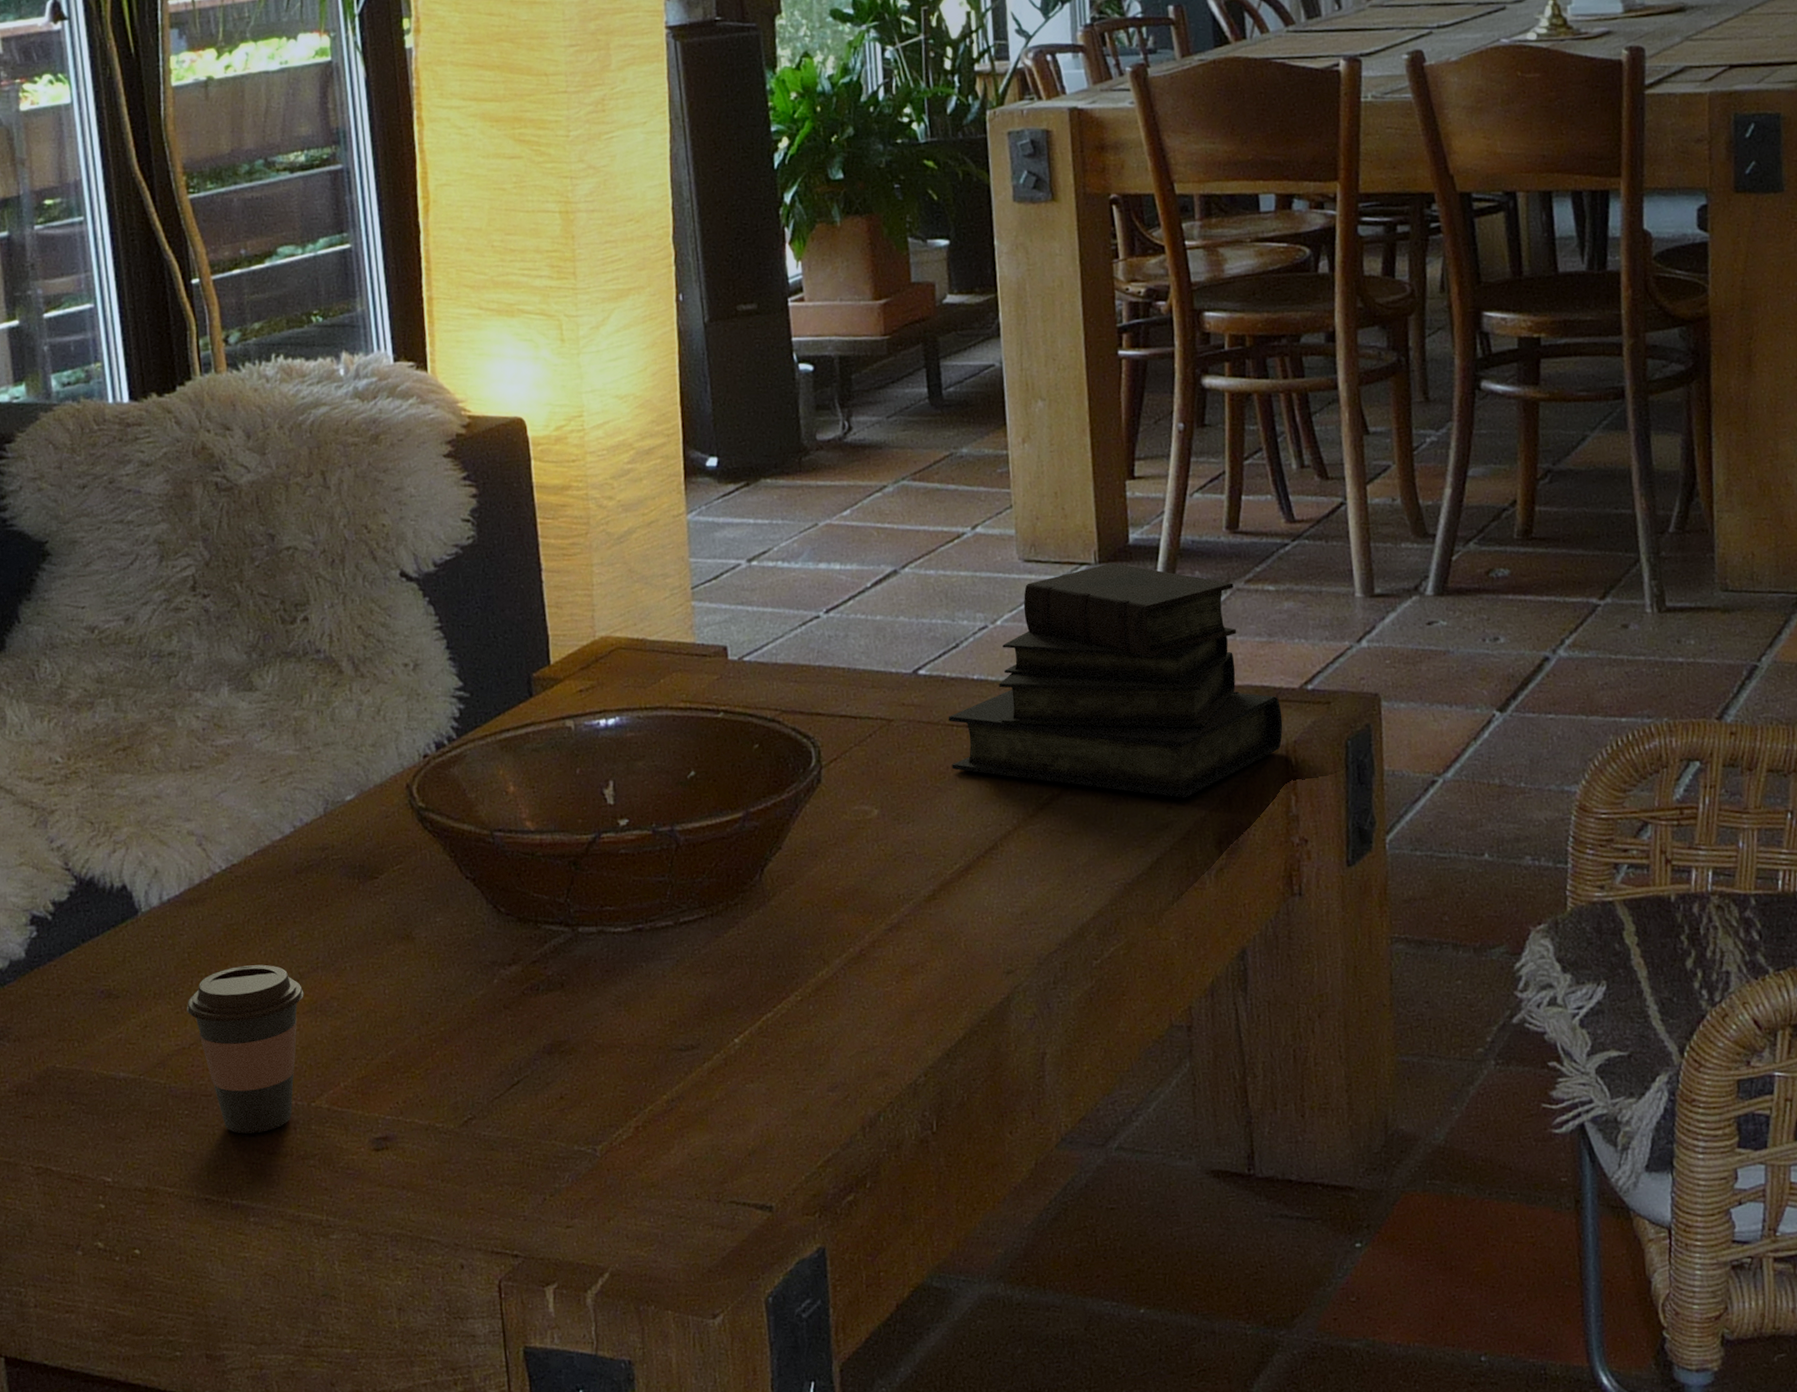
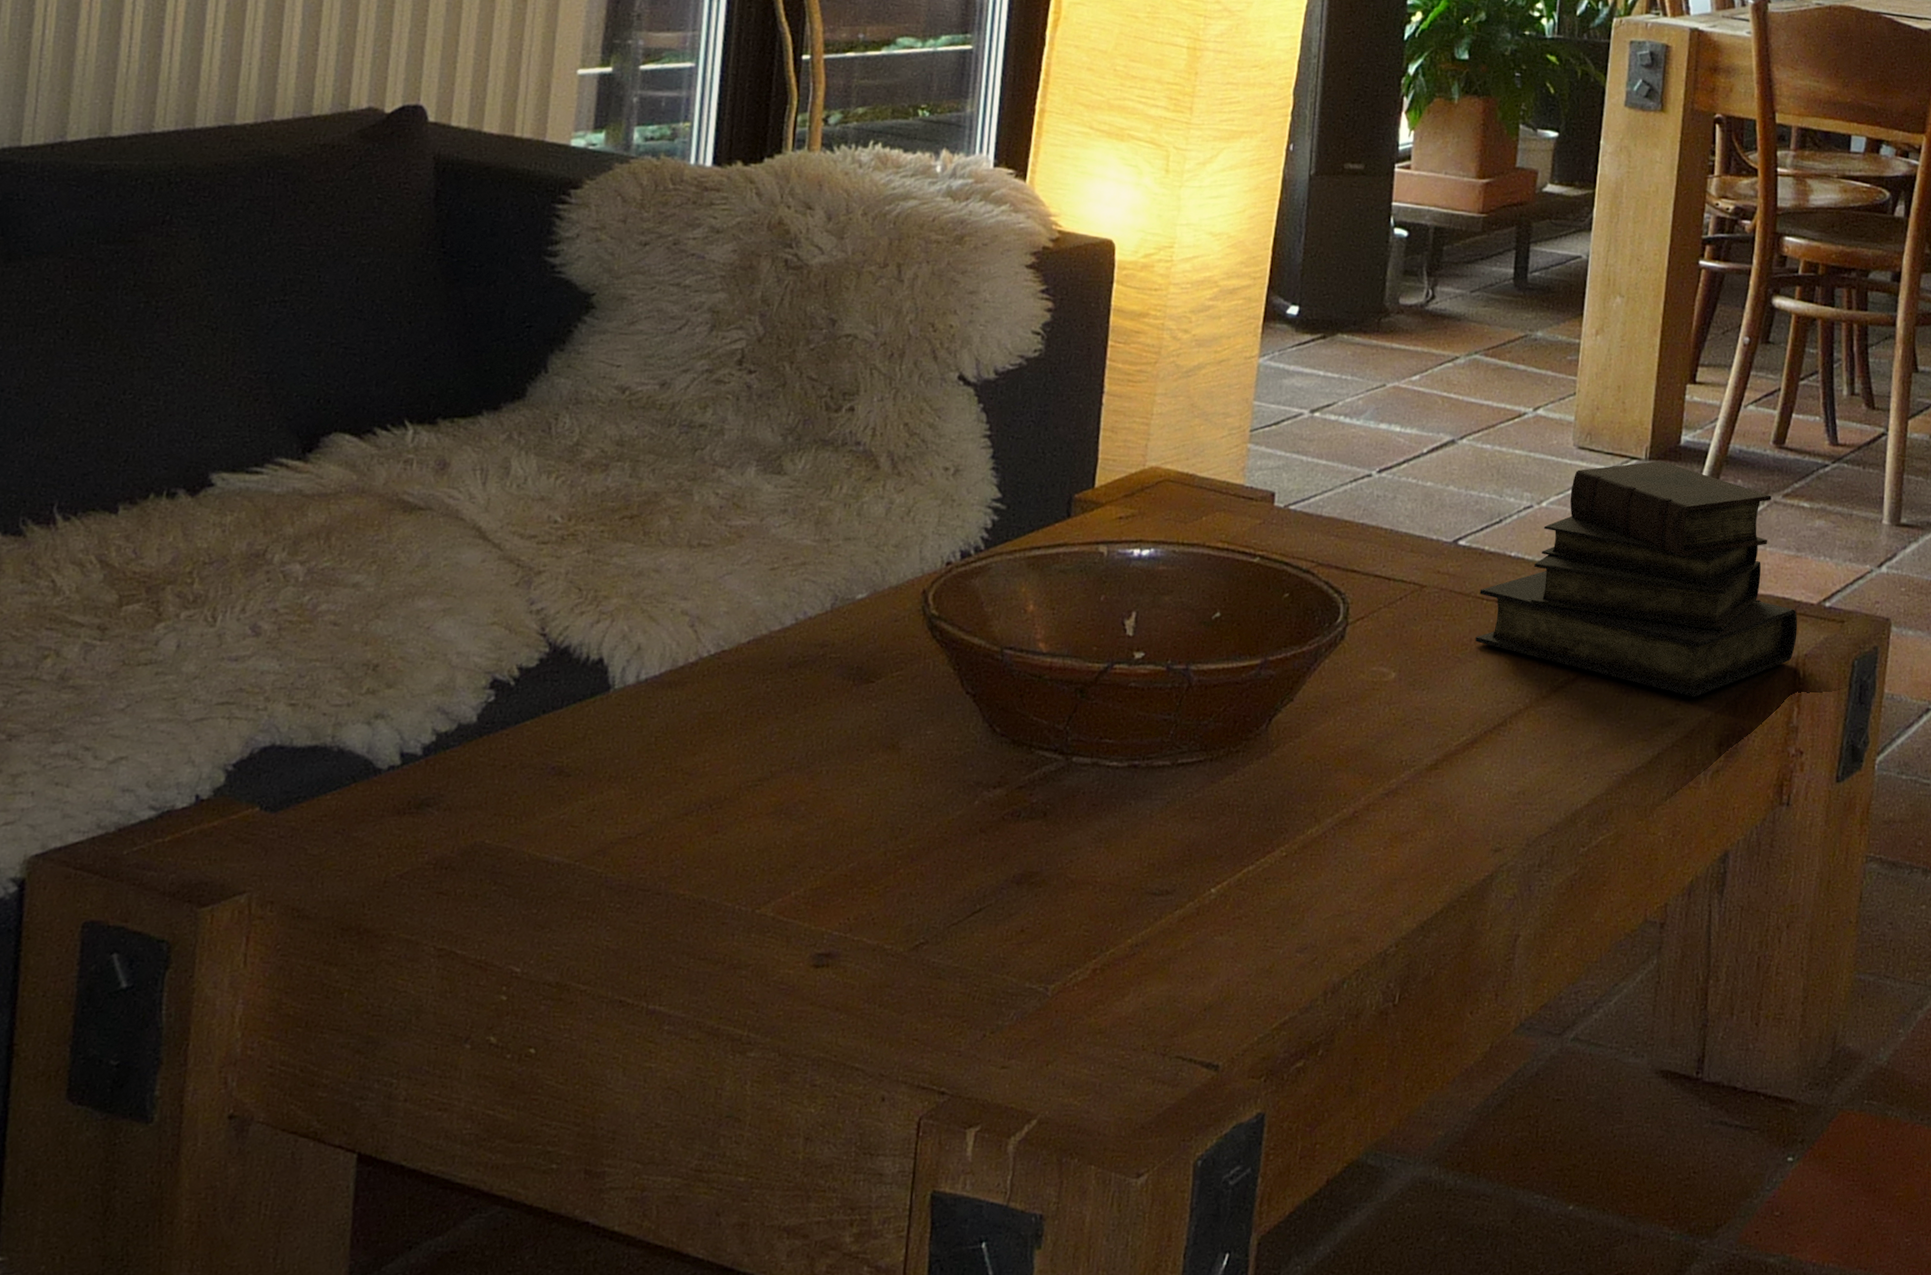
coffee cup: present [186,964,304,1134] -> none [641,757,772,936]

